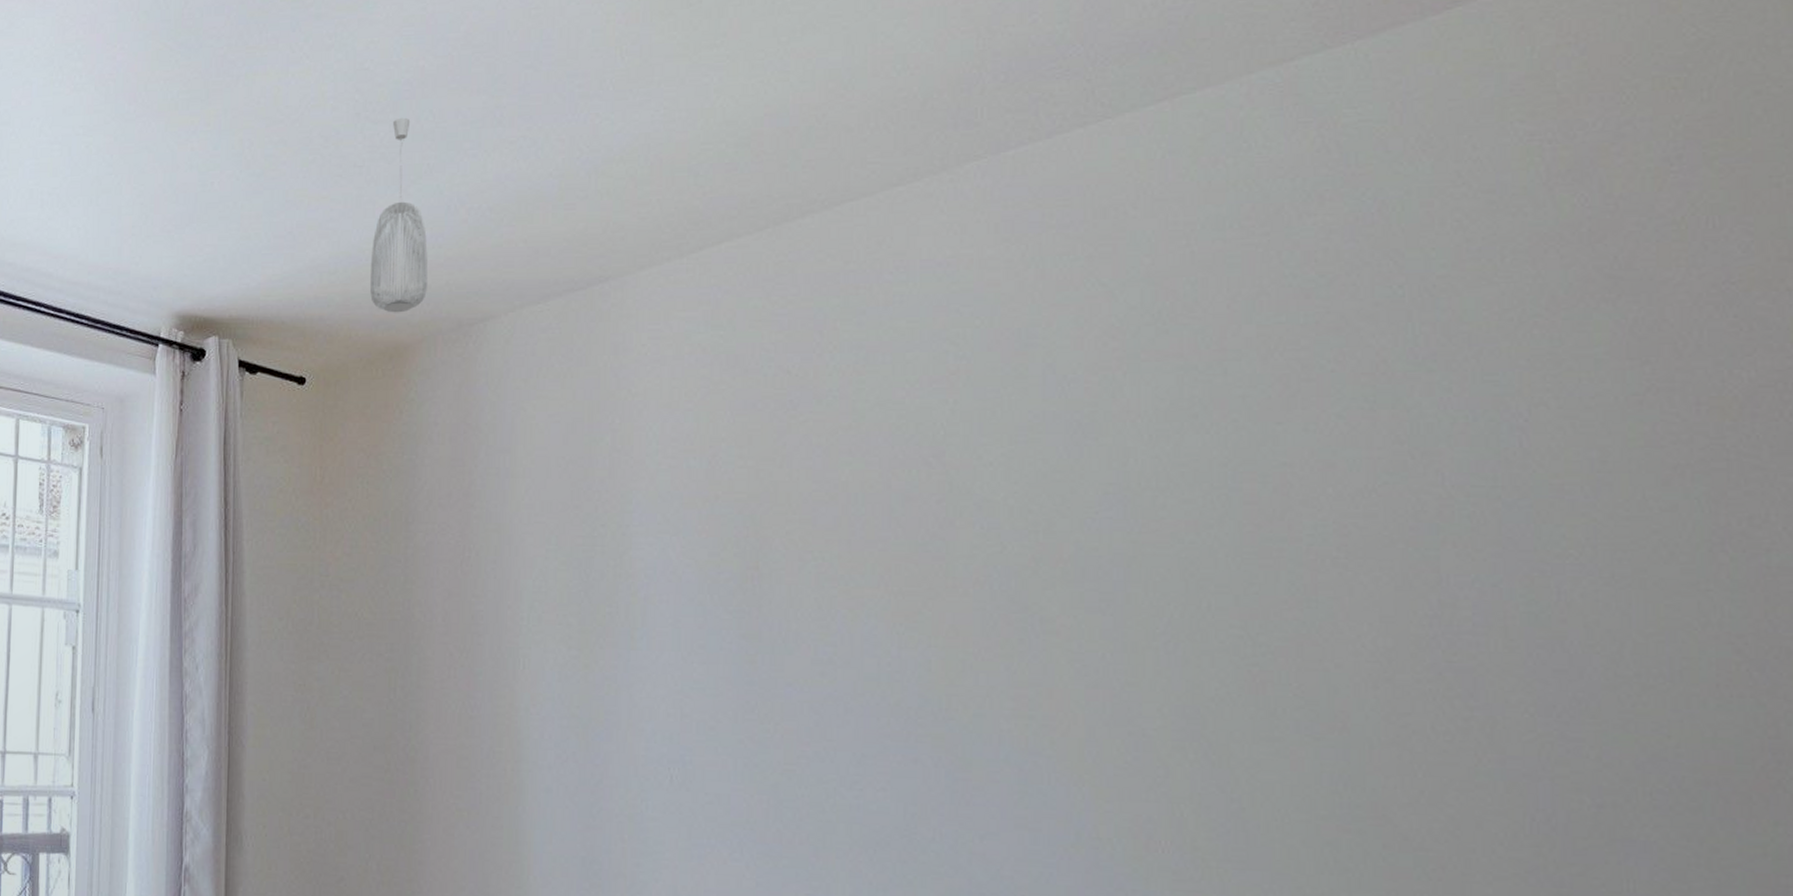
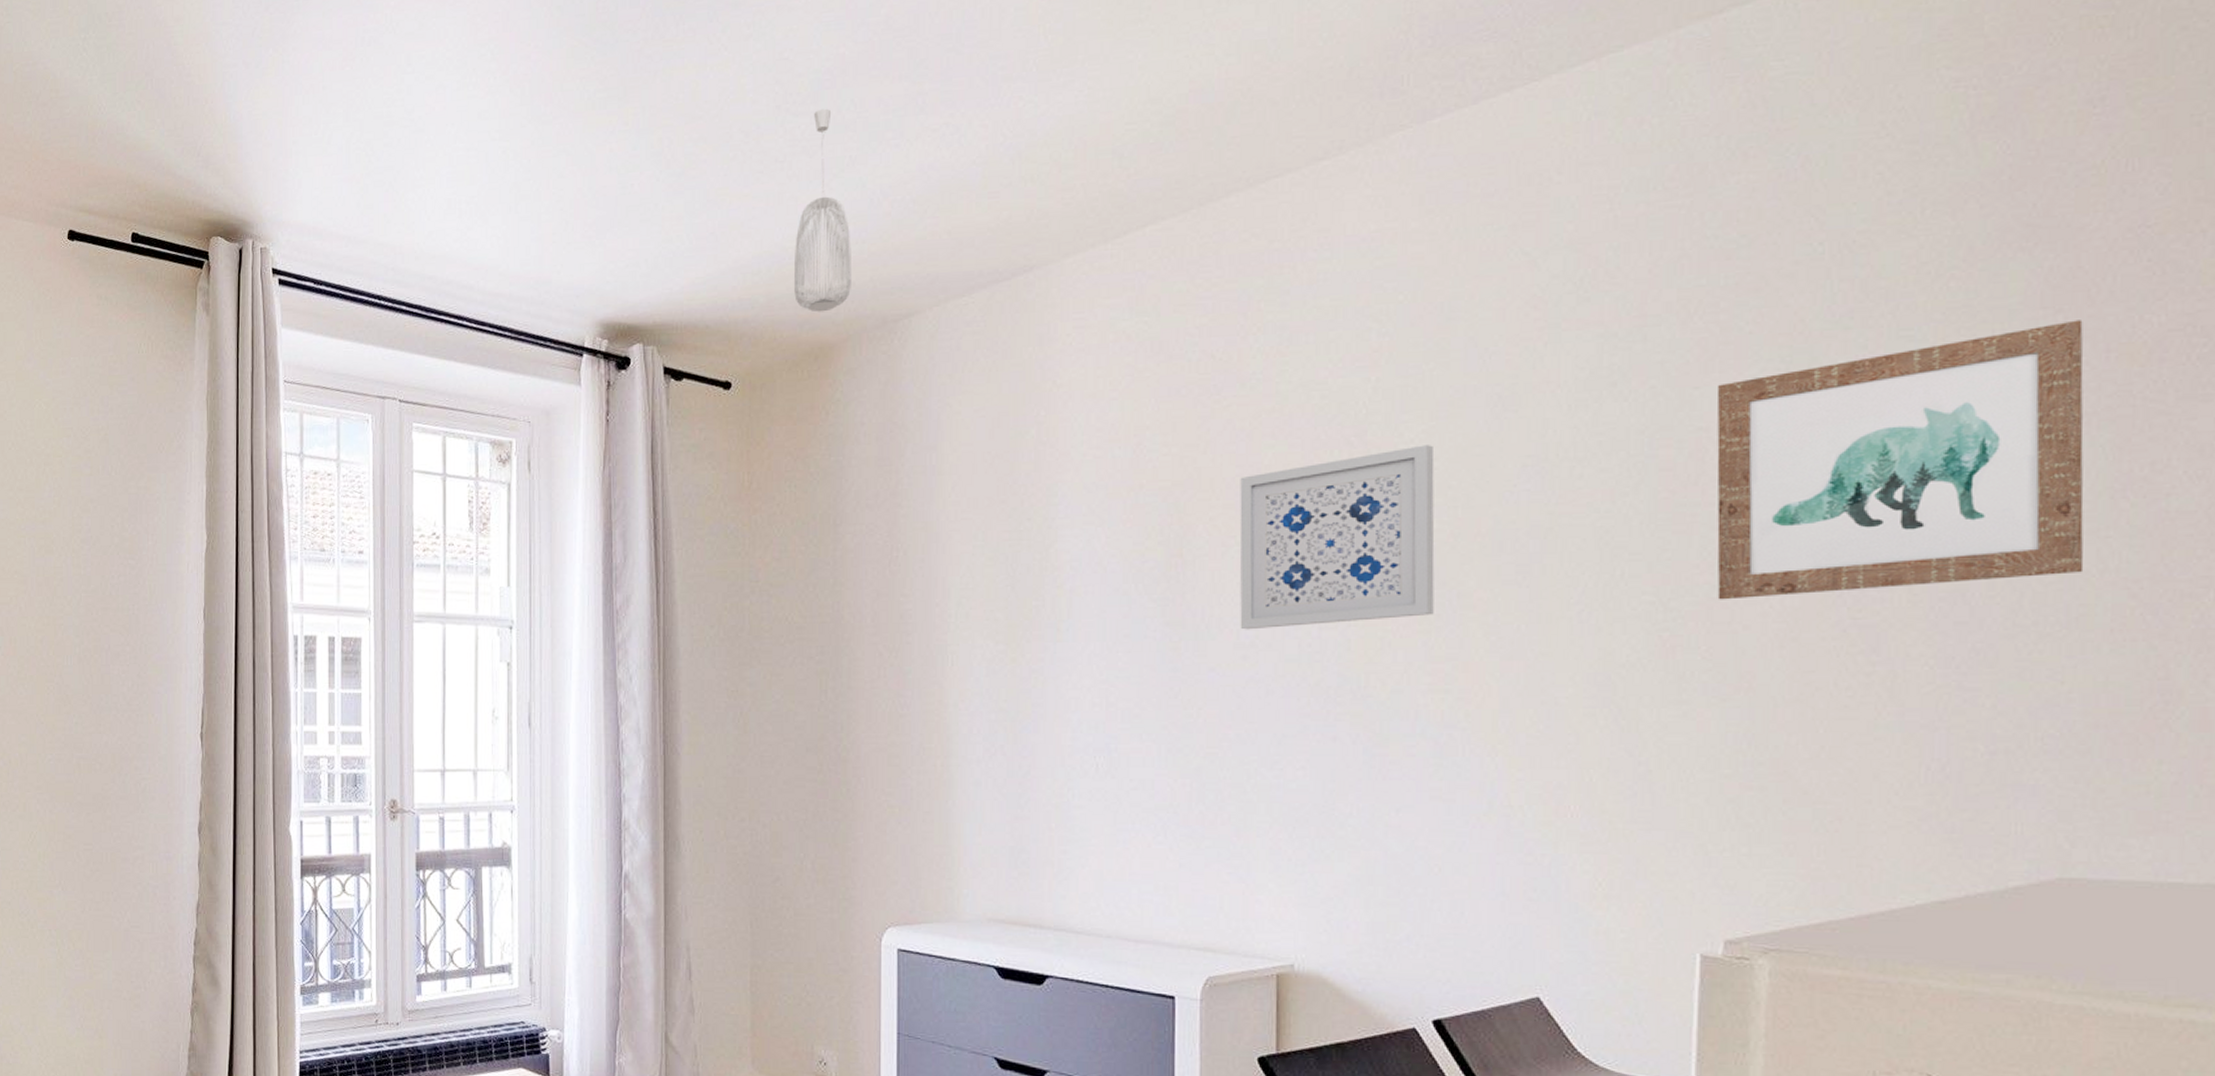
wall art: none [816,468,1016,646] -> present [1239,445,1435,630]
wall art: none [1300,372,1685,637] -> present [1716,320,2084,600]

